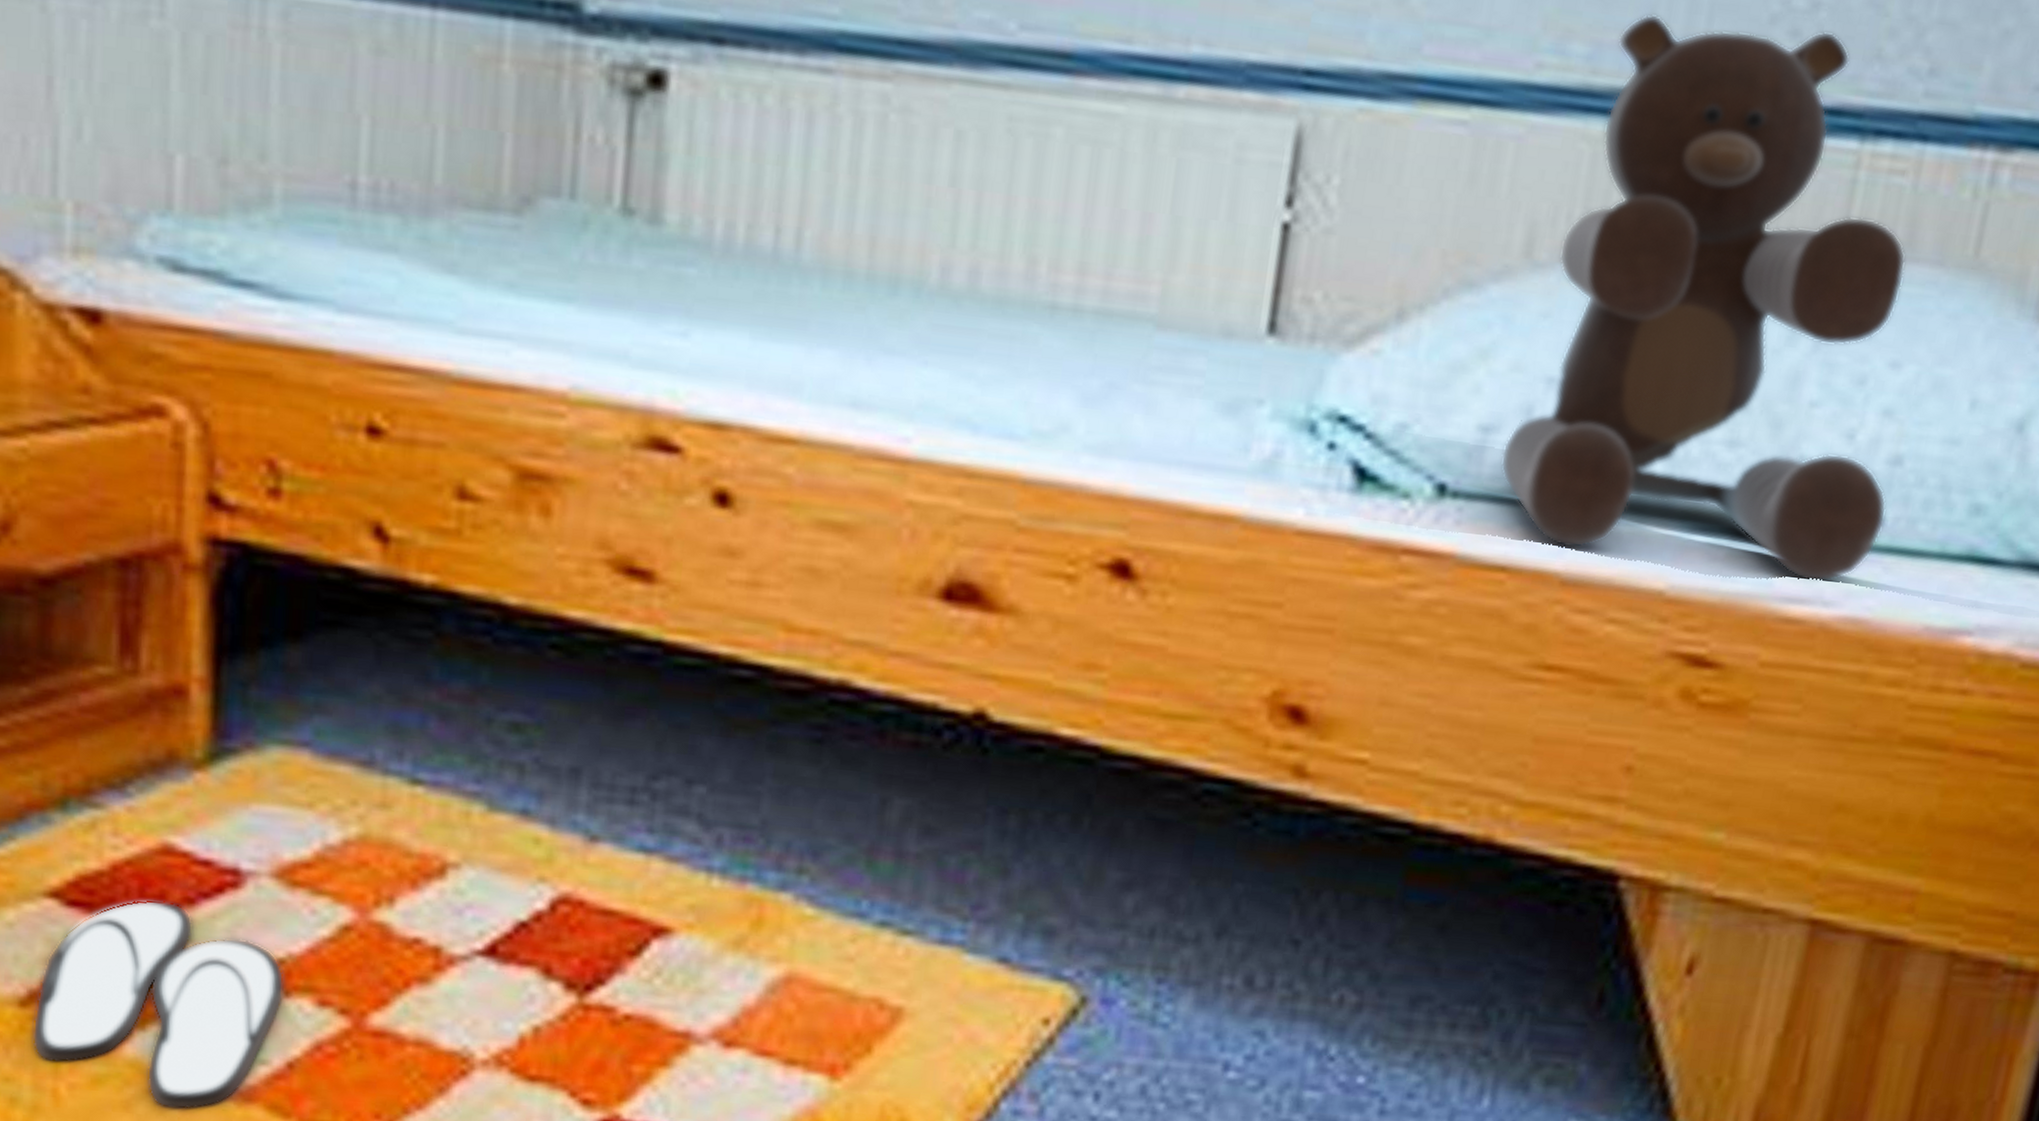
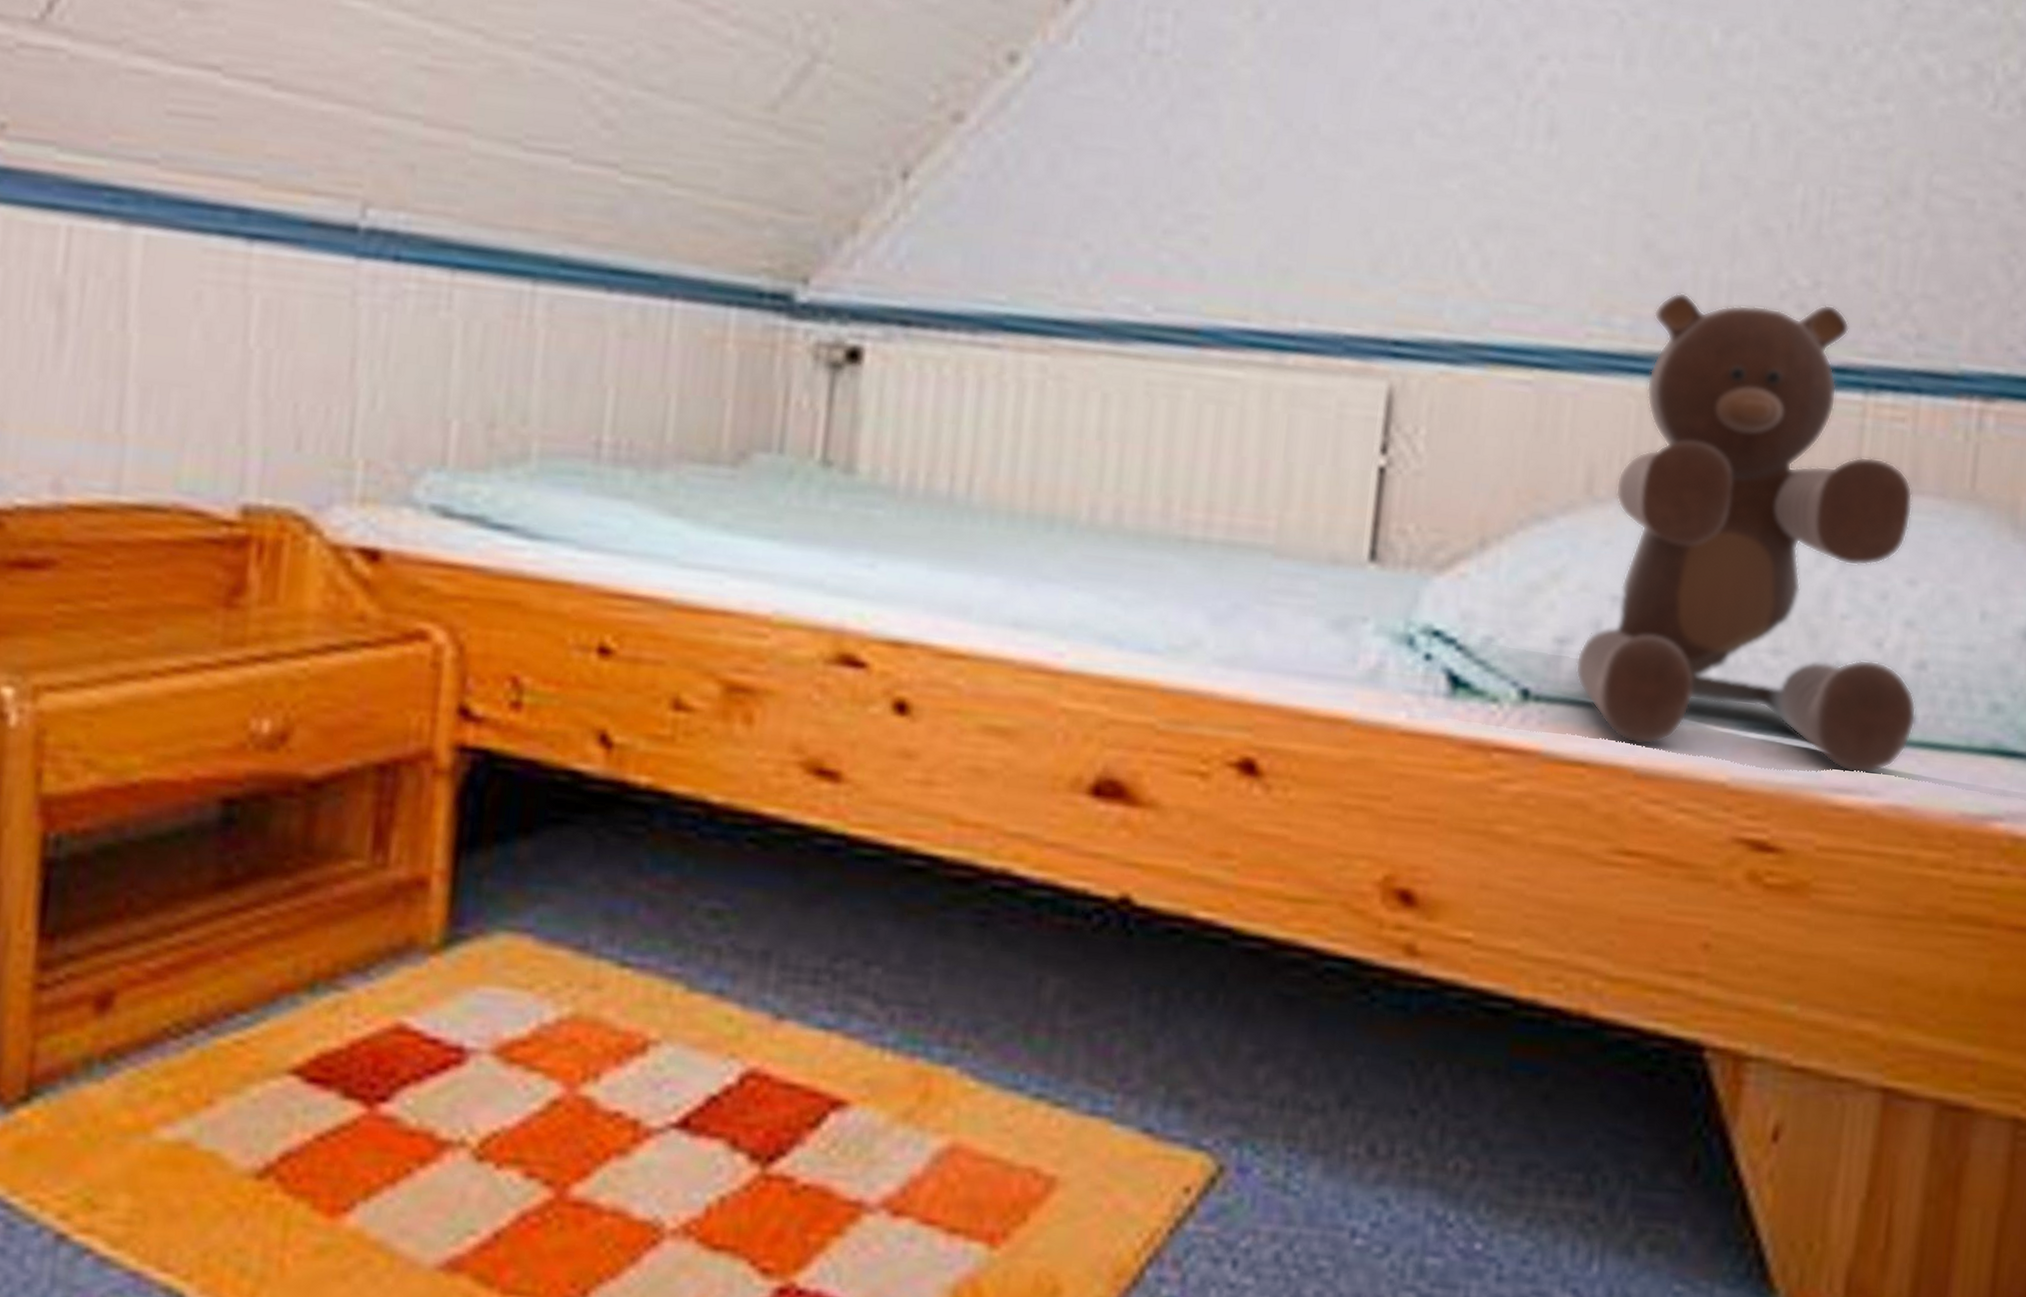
slippers: present [32,900,284,1109] -> none [264,1076,497,1279]

